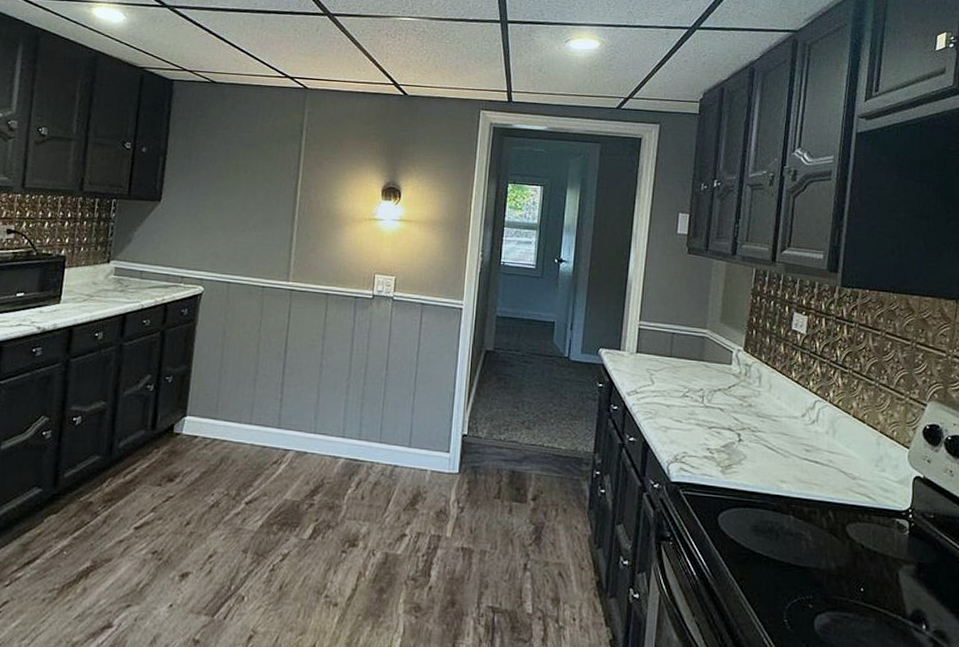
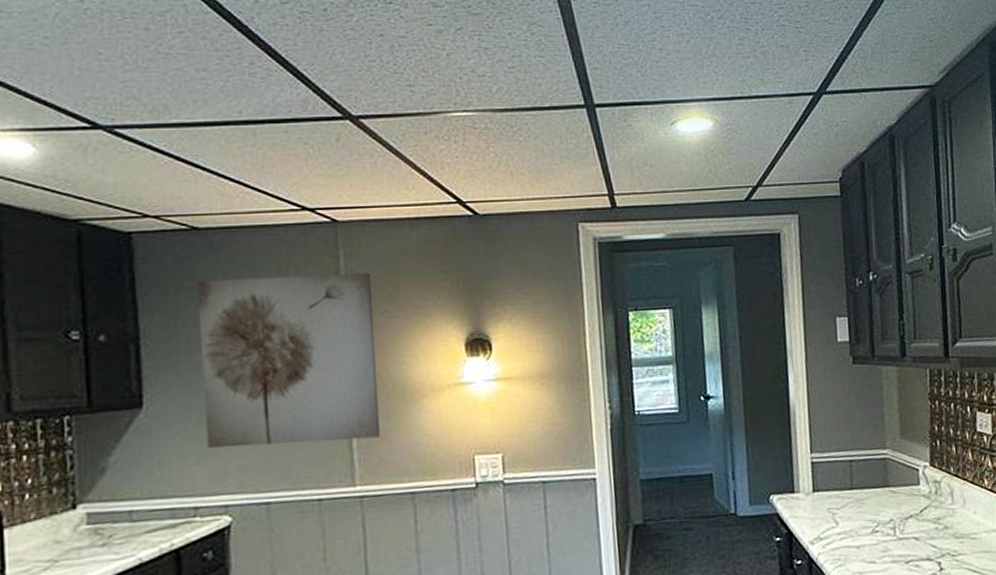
wall art: none [196,119,324,249] -> present [197,272,381,449]

